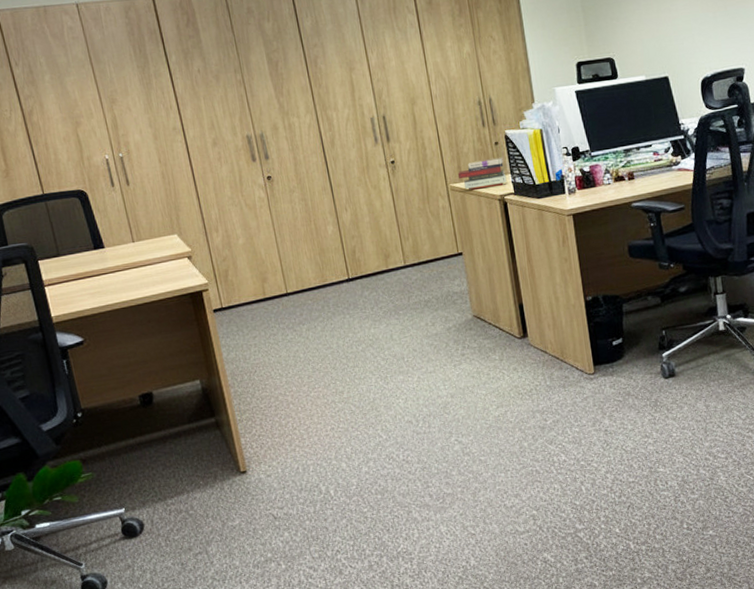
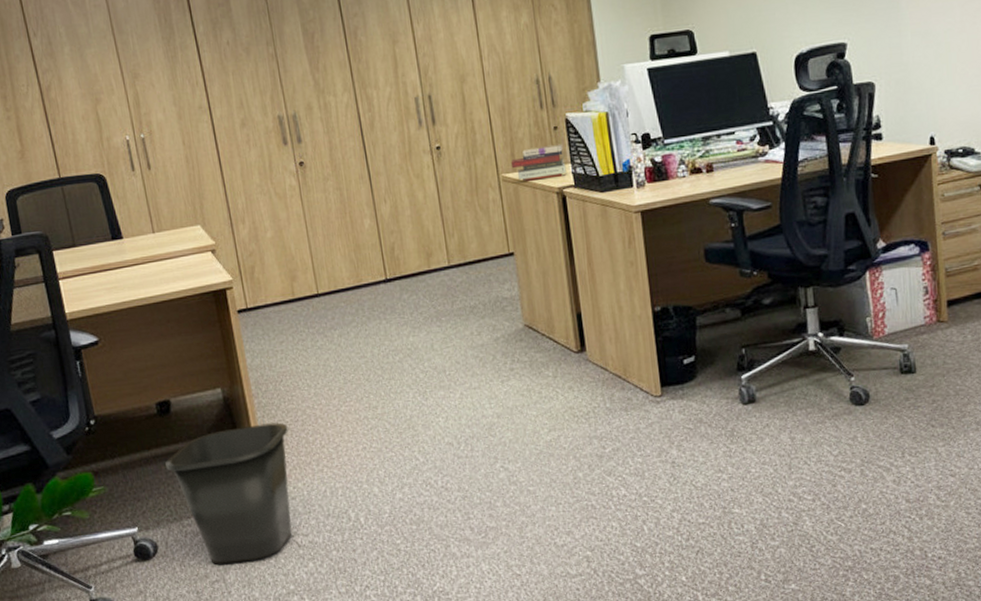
waste bin: none [149,409,269,539] -> present [165,422,292,565]

